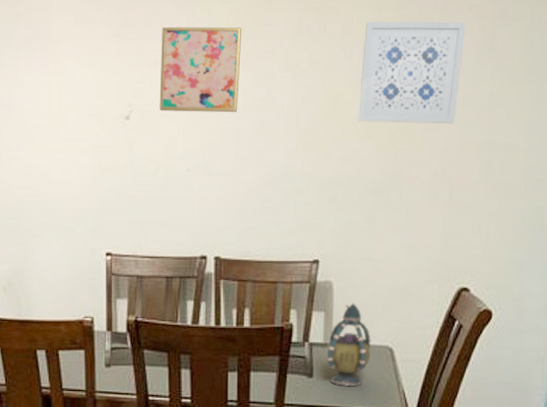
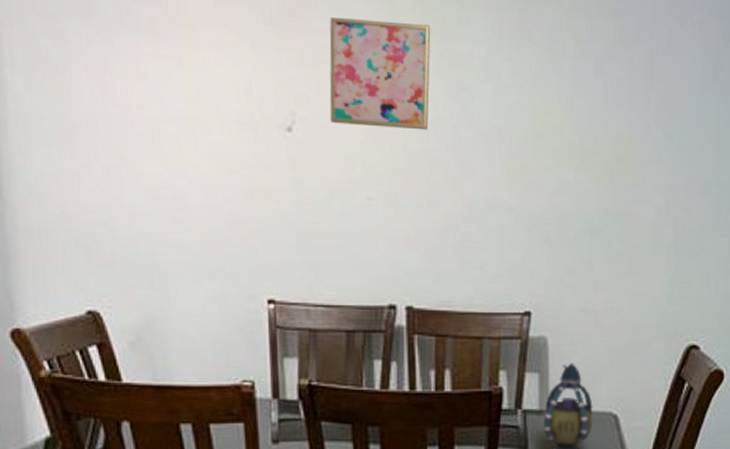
wall art: present [358,21,466,124] -> none [571,30,689,157]

